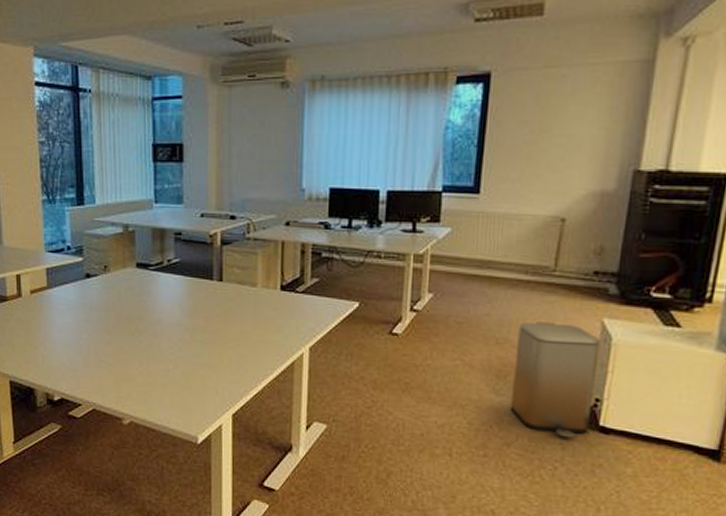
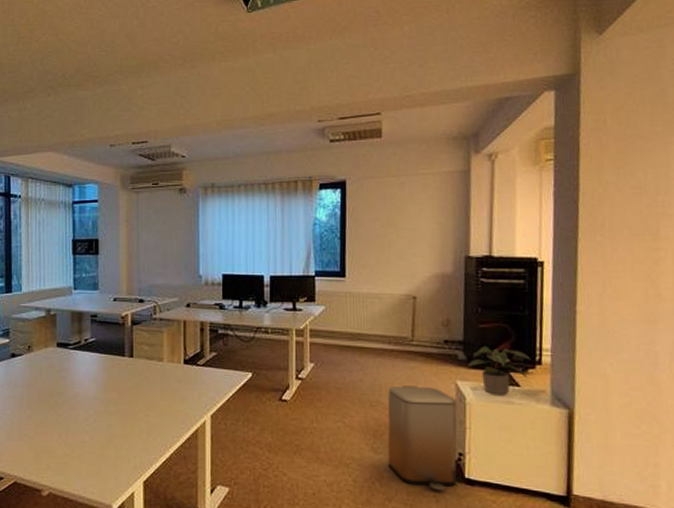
potted plant: none [618,278,699,338] -> present [467,345,530,397]

